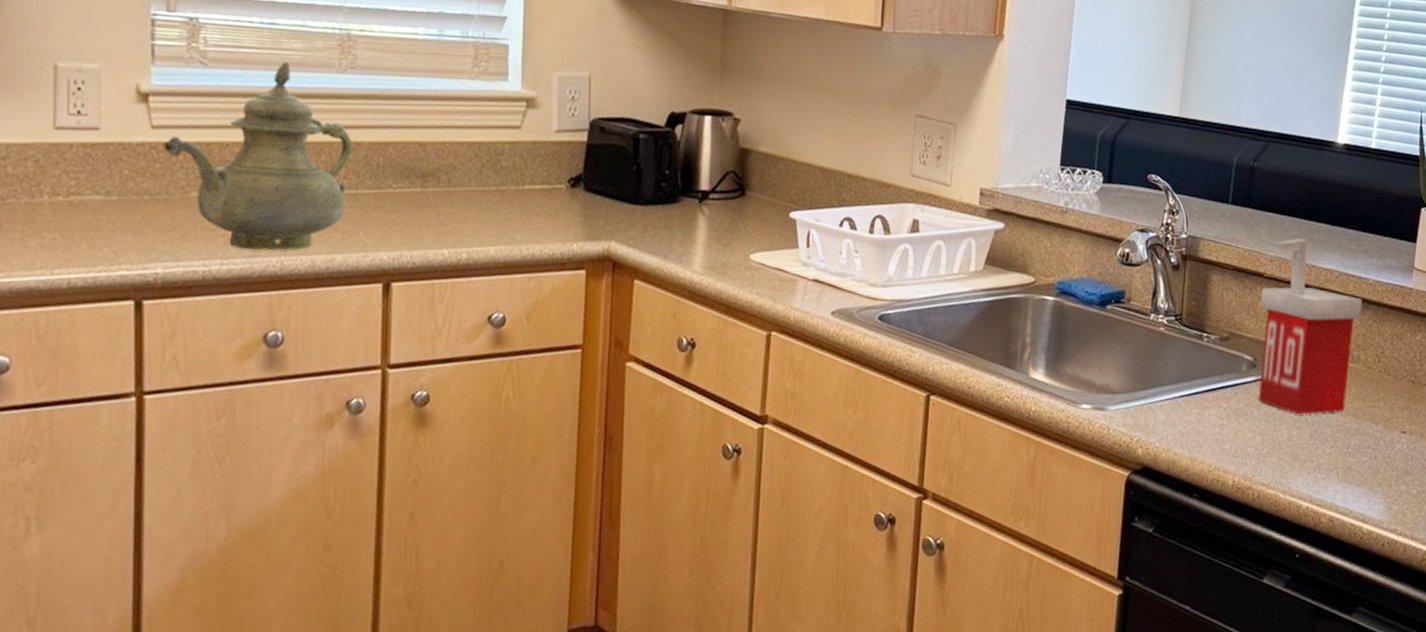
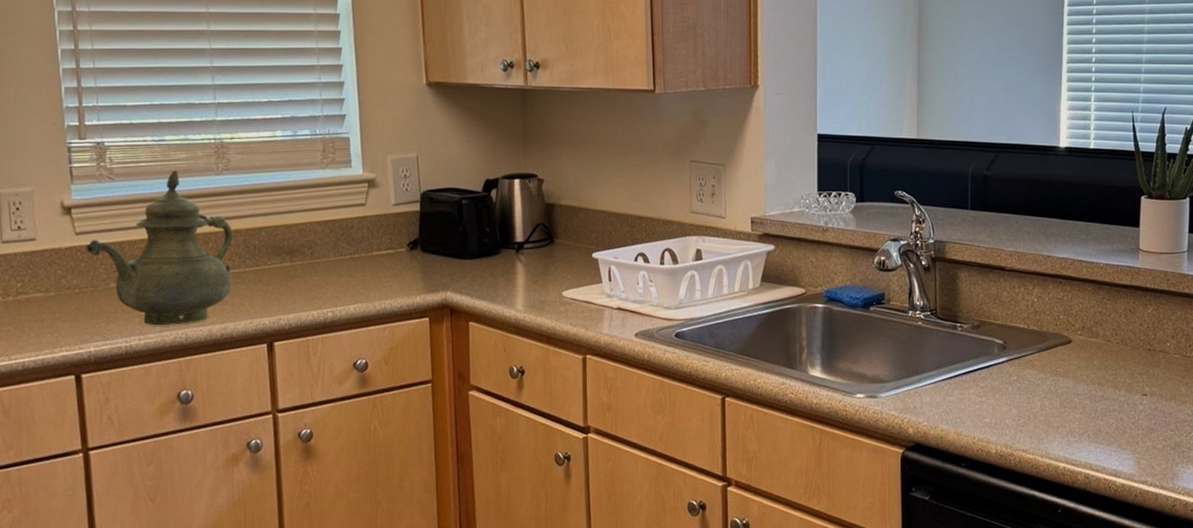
soap dispenser: present [1259,238,1362,415] -> none [1005,234,1096,387]

